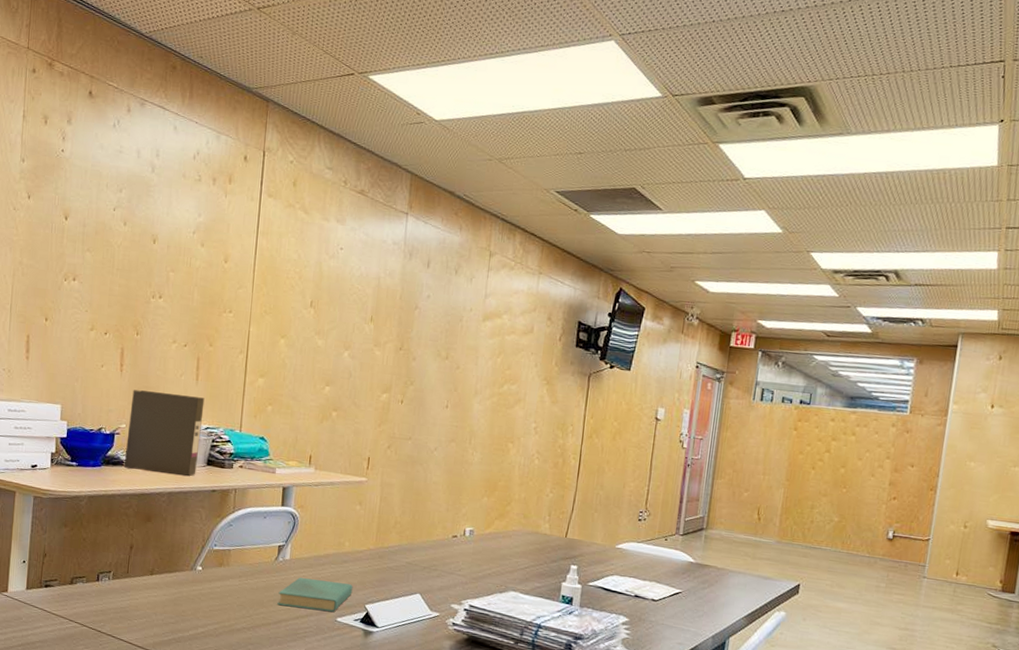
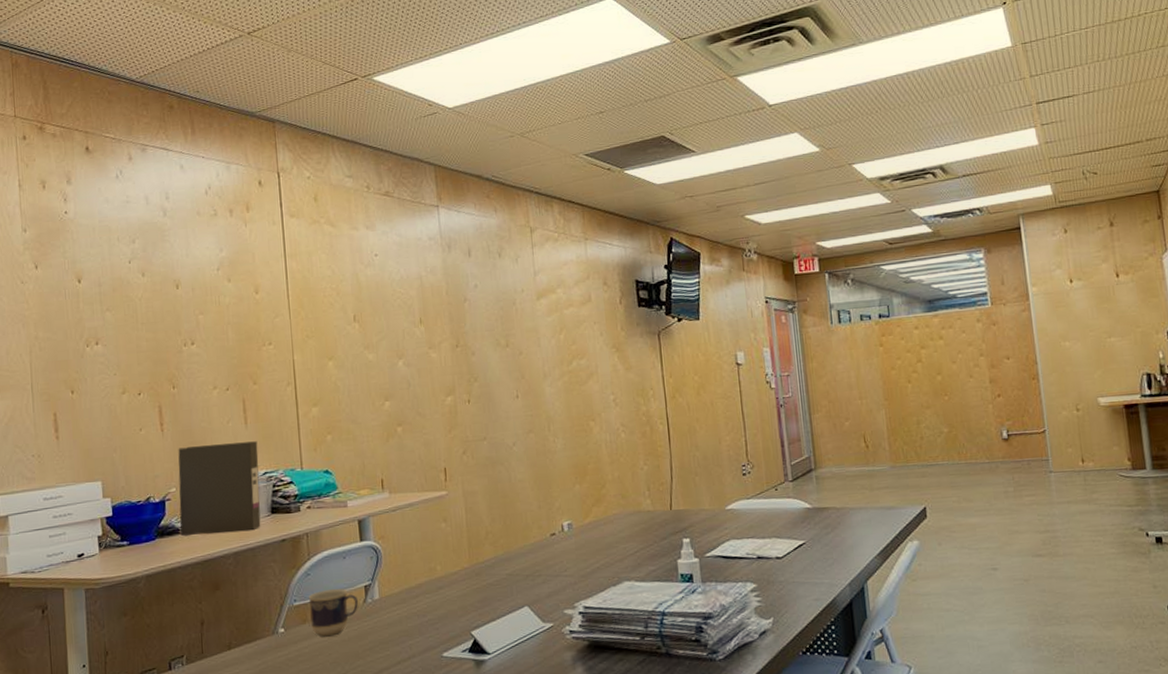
cup: none [226,541,271,583] -> present [308,588,358,637]
book: present [277,577,353,612] -> none [373,612,455,653]

